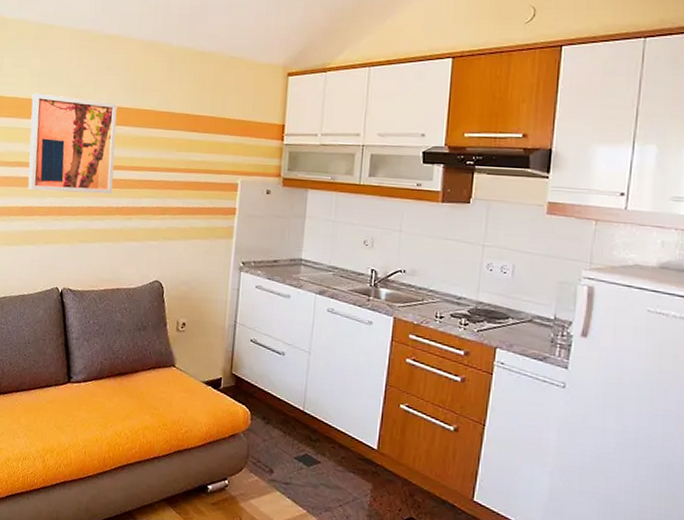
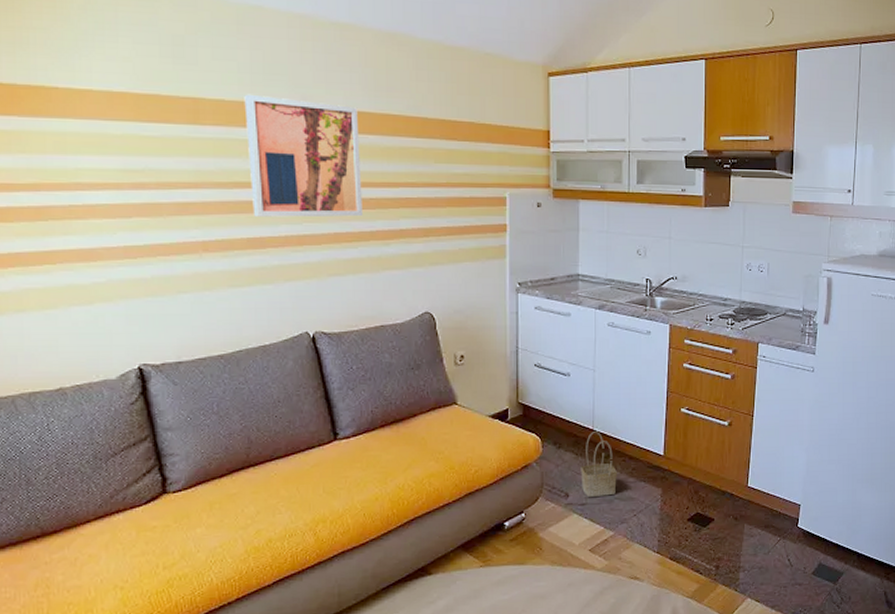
basket: none [287,413,325,480] -> present [581,431,617,497]

